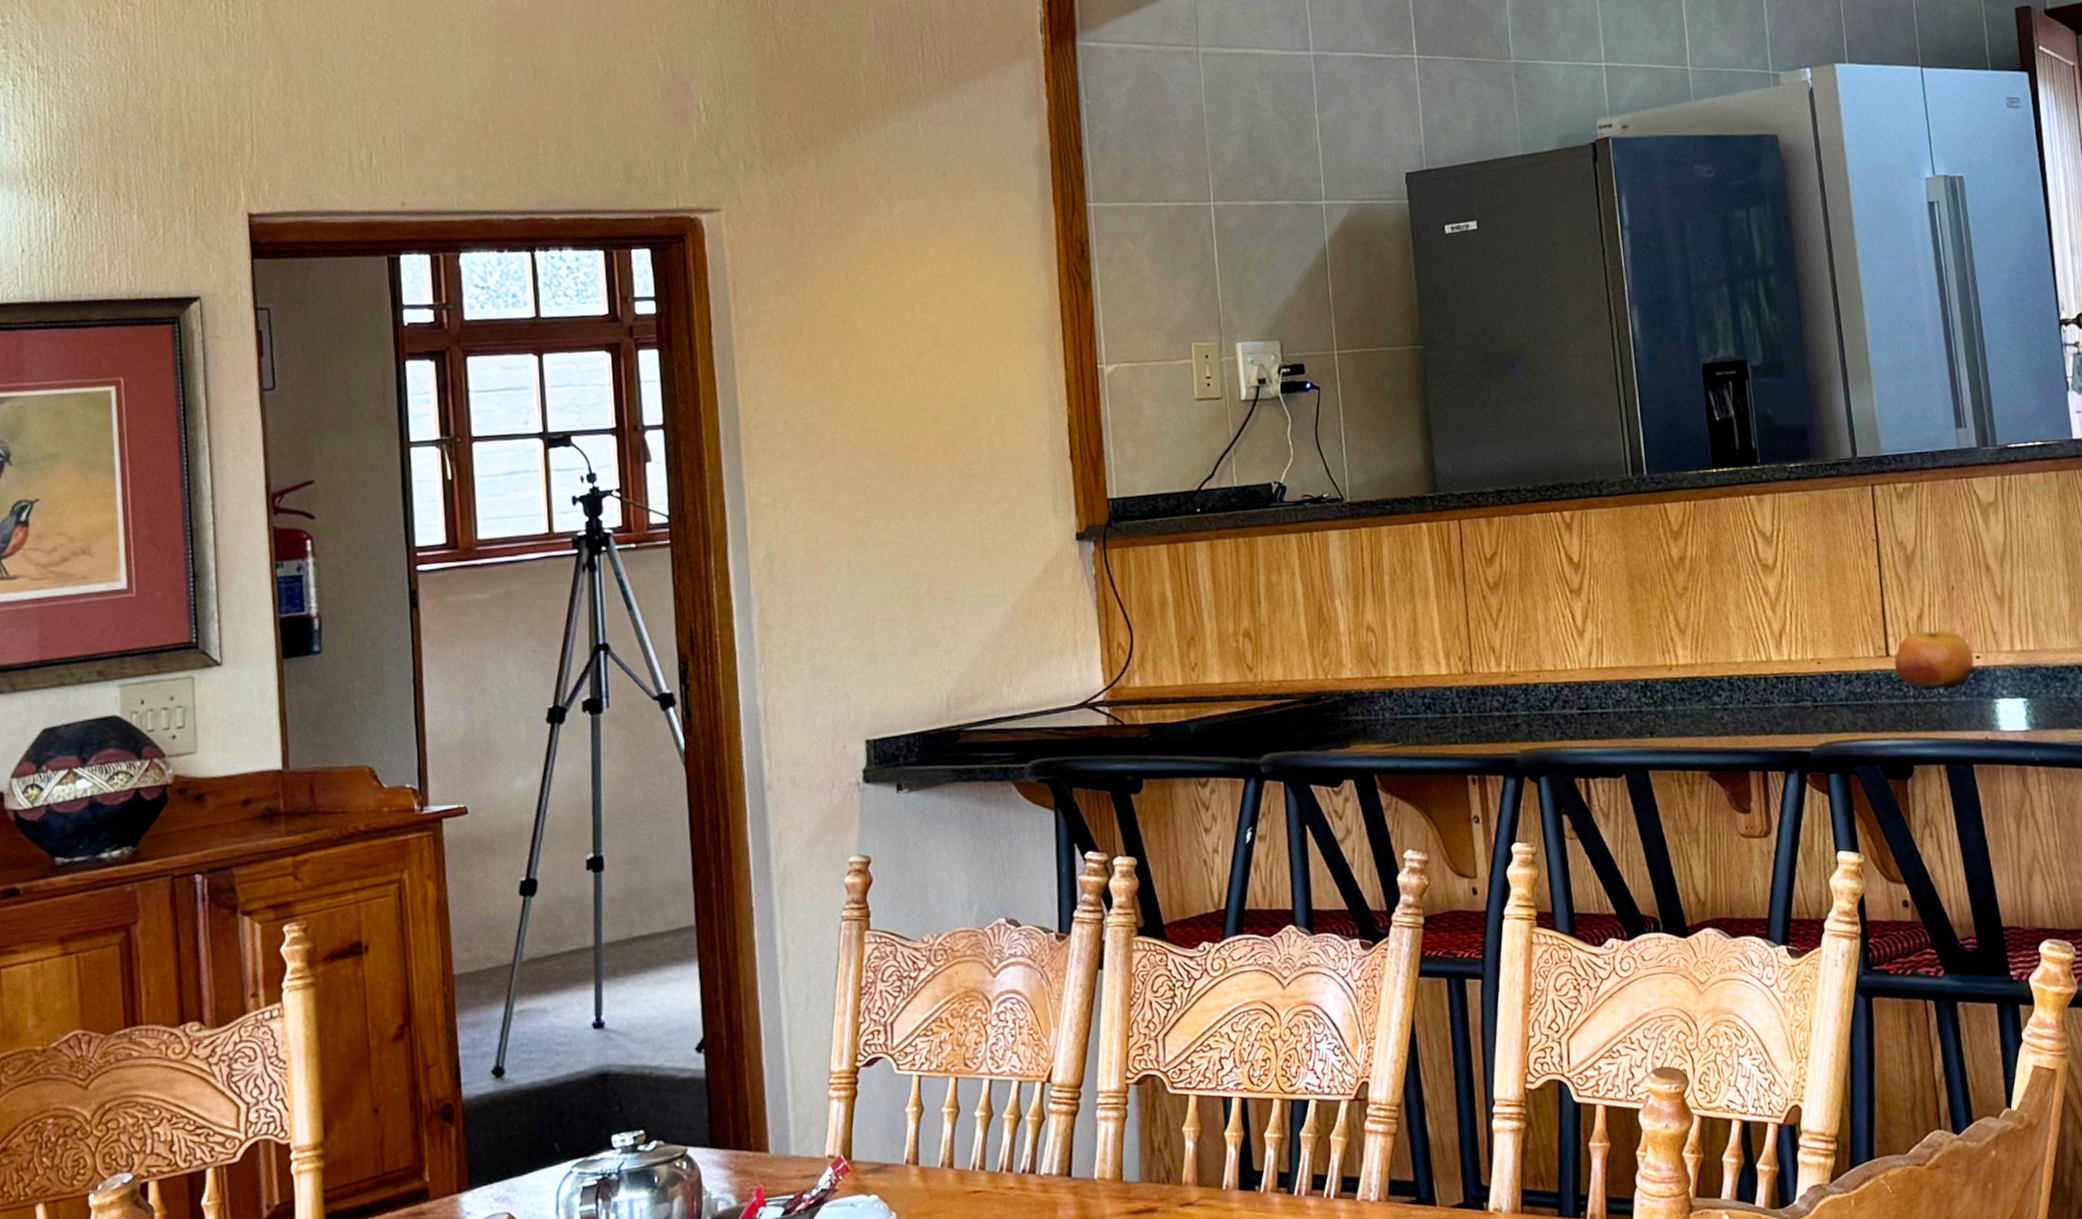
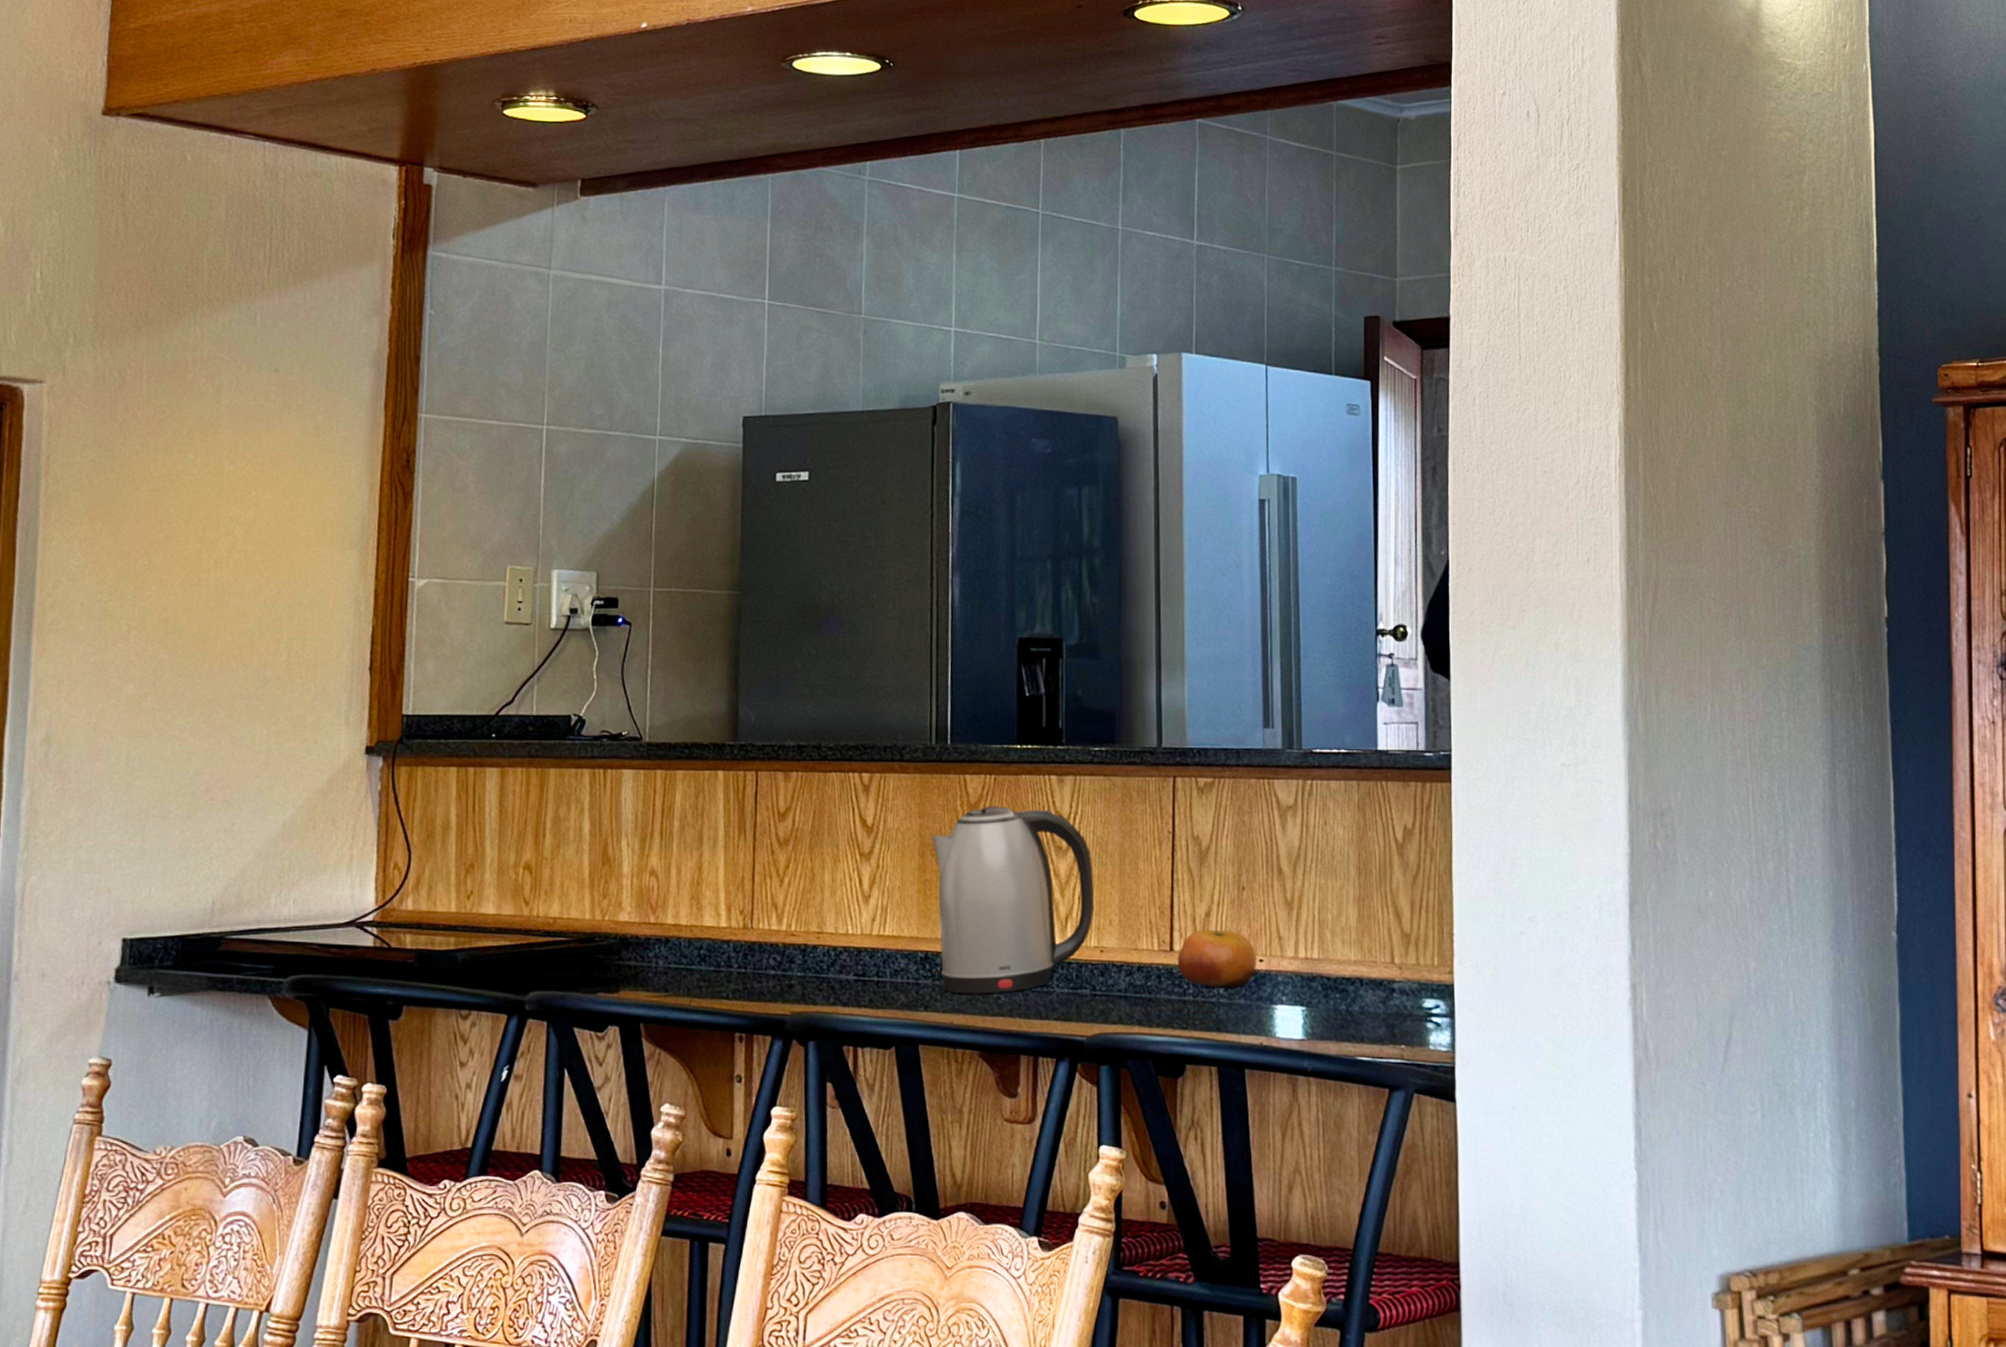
kettle: none [1638,529,1807,718] -> present [932,806,1095,994]

